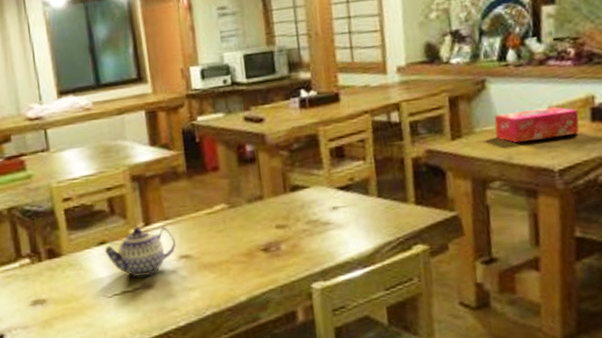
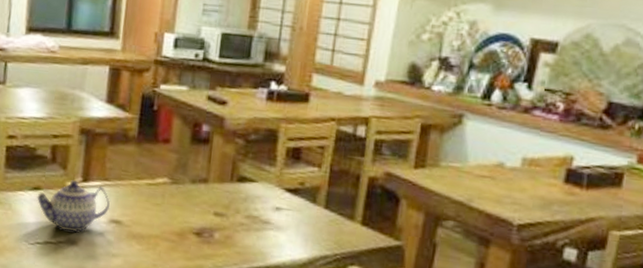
tissue box: present [494,106,580,144] -> none [460,152,553,193]

